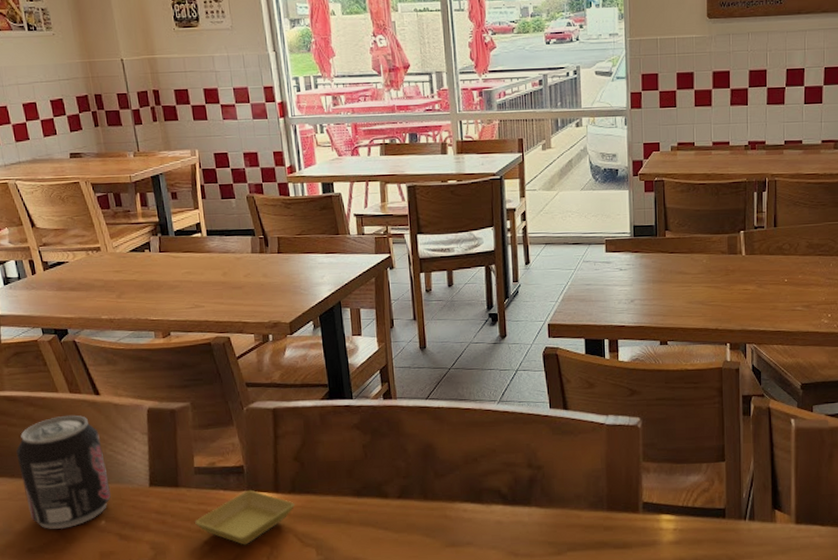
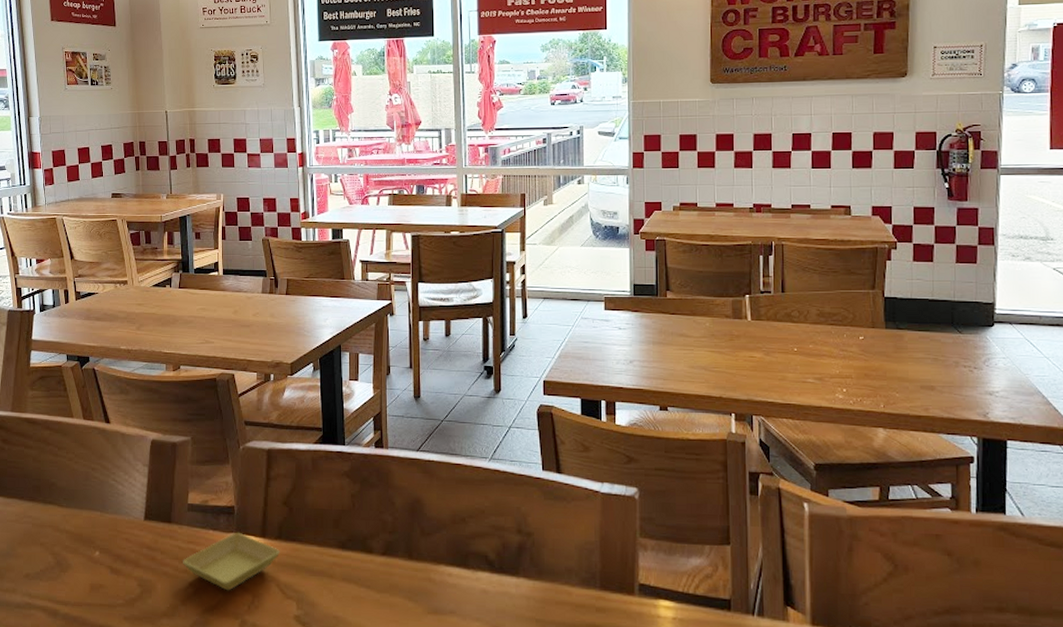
beverage can: present [16,415,111,529] -> none [28,441,108,556]

